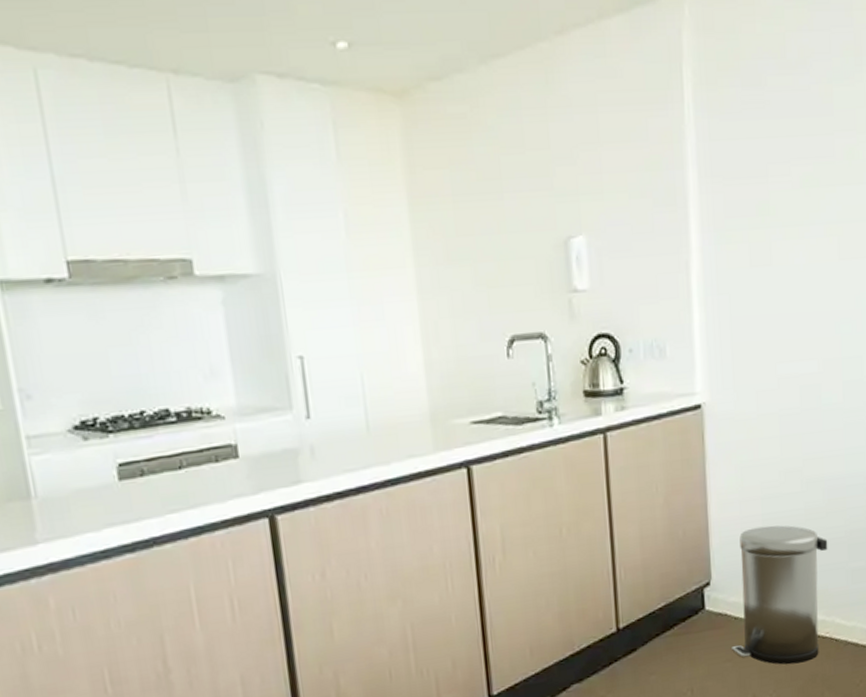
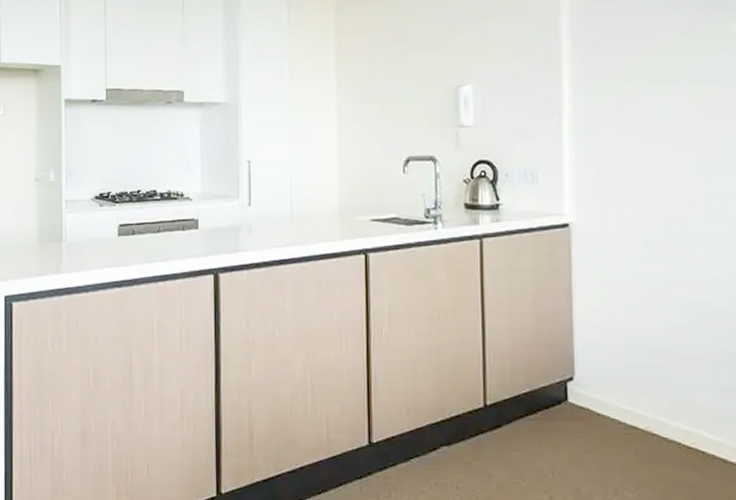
pedal bin: present [732,525,828,665] -> none [593,335,694,468]

